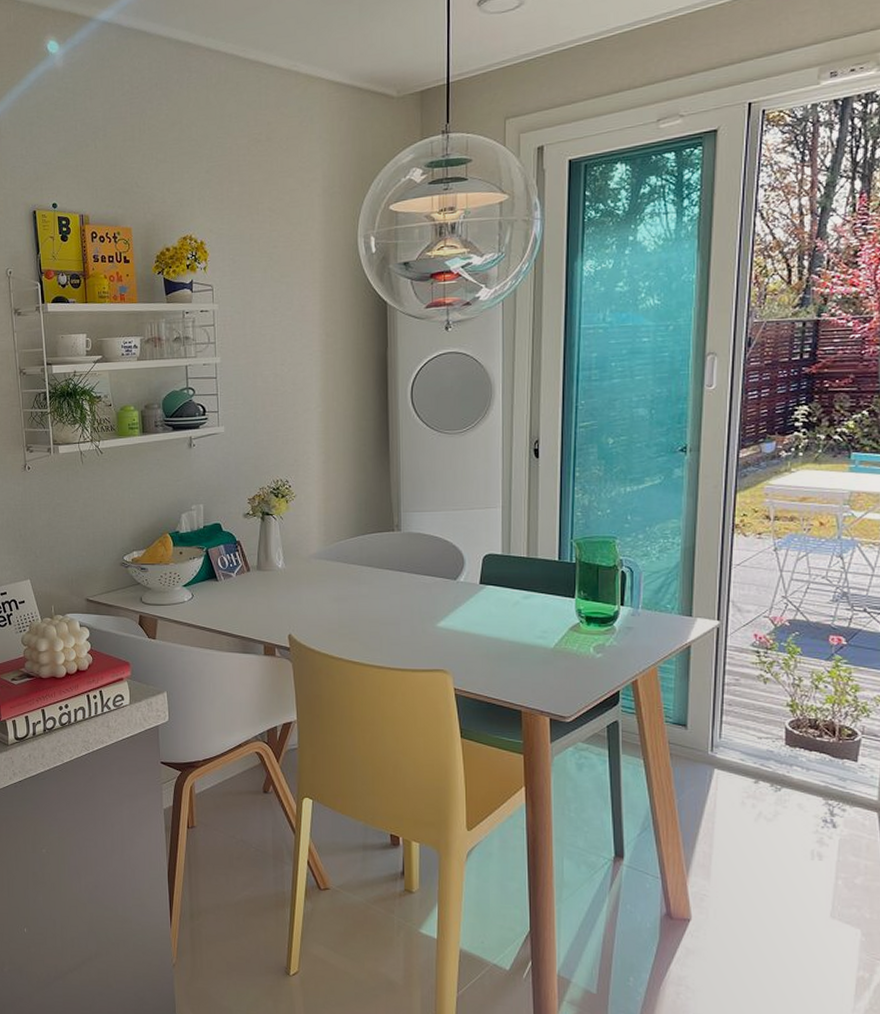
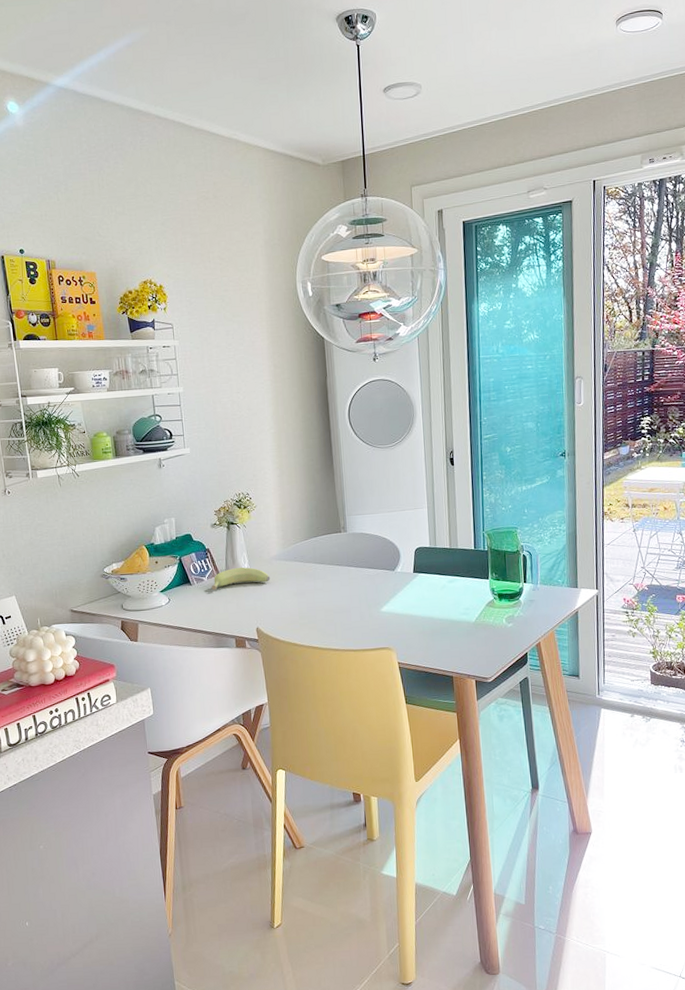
banana: none [240,564,308,589] -> present [211,567,271,591]

